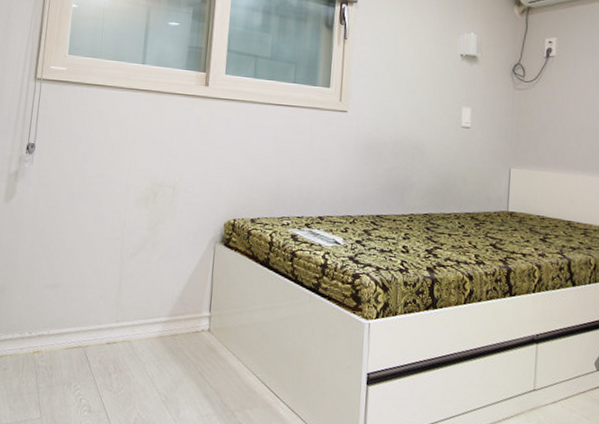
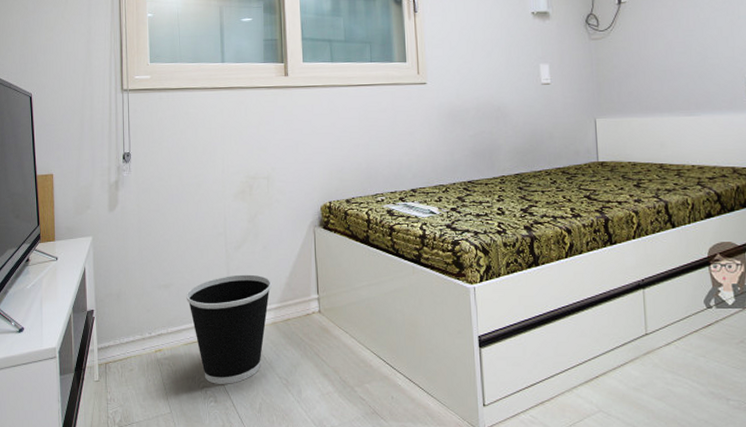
wastebasket: none [73,282,164,395] -> present [186,274,272,384]

